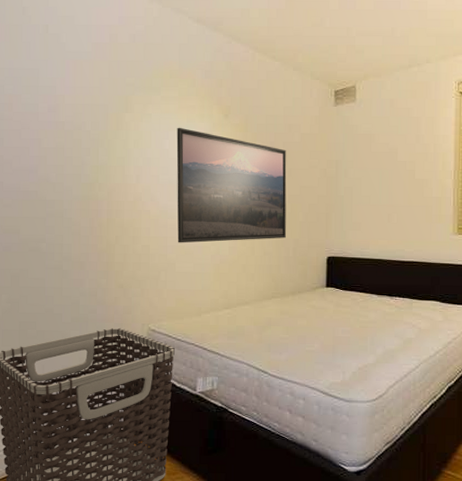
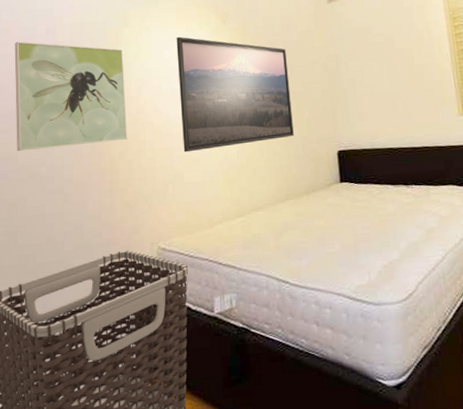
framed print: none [17,117,124,227] -> present [14,41,127,152]

